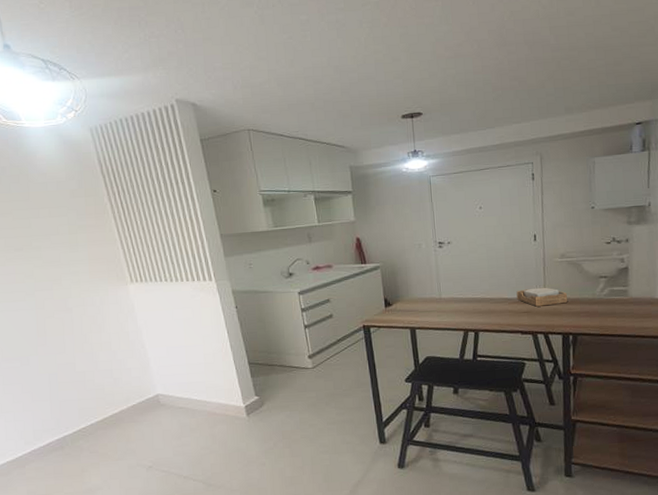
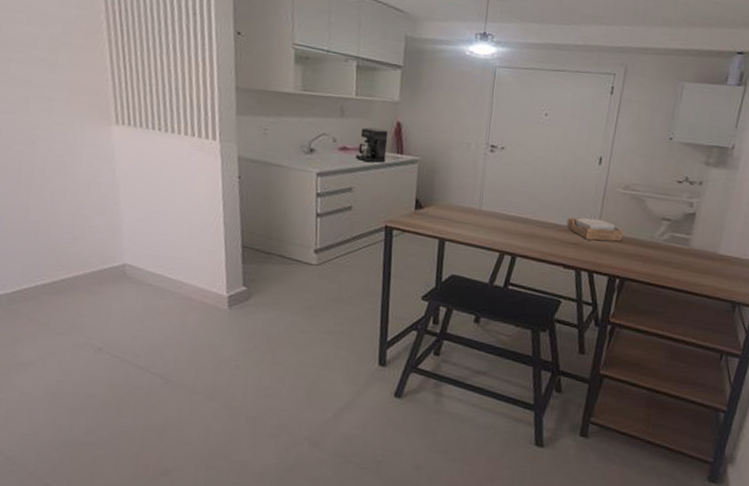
coffee maker: none [327,246,353,276] -> present [355,127,388,163]

